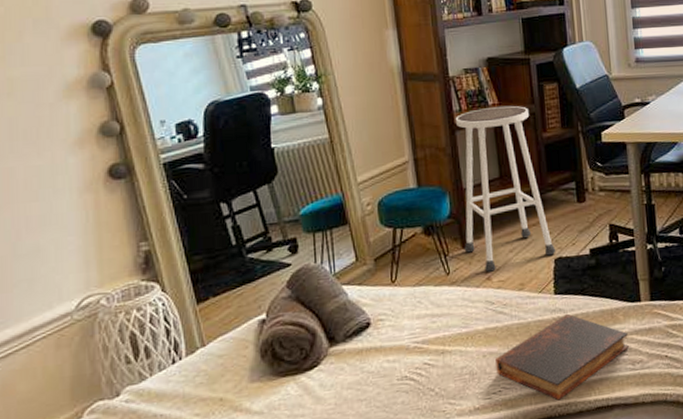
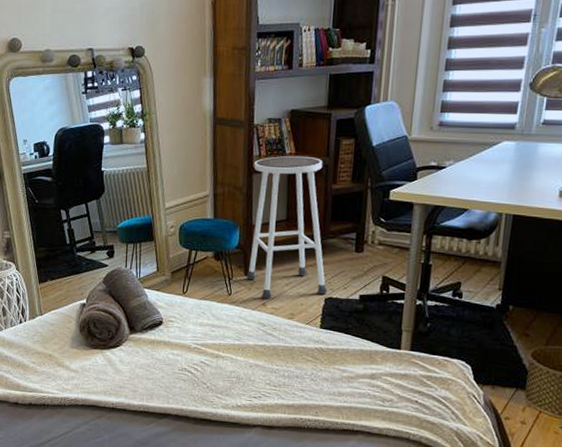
book: present [495,313,629,400] -> none [259,346,383,416]

